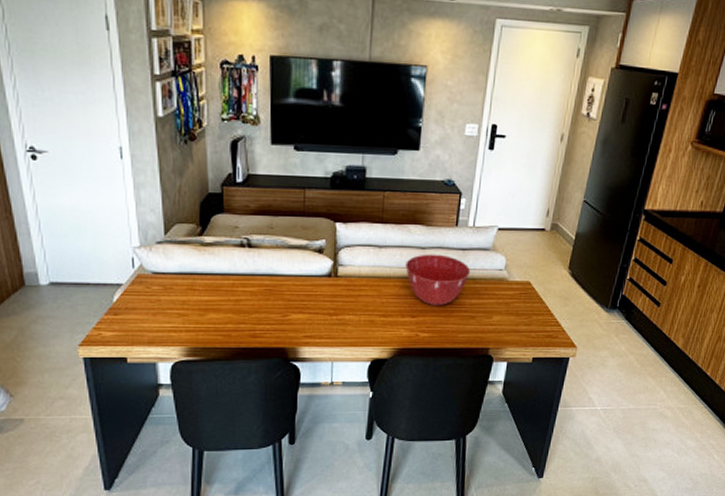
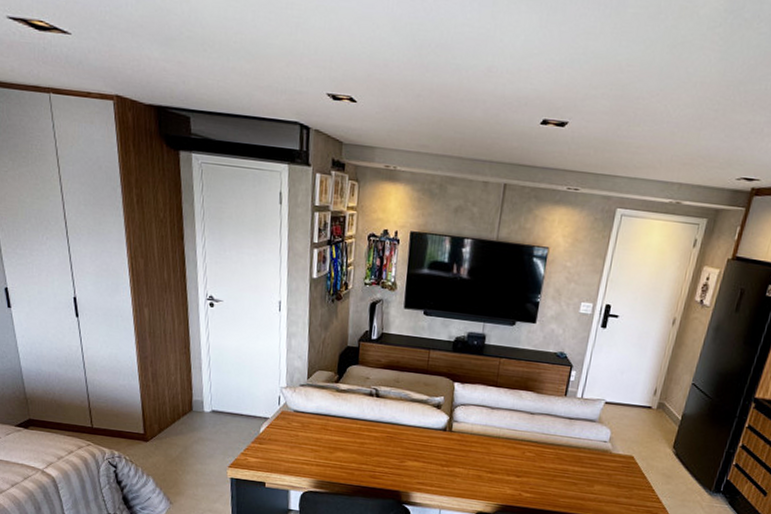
mixing bowl: present [405,254,471,305] -> none [514,419,576,469]

